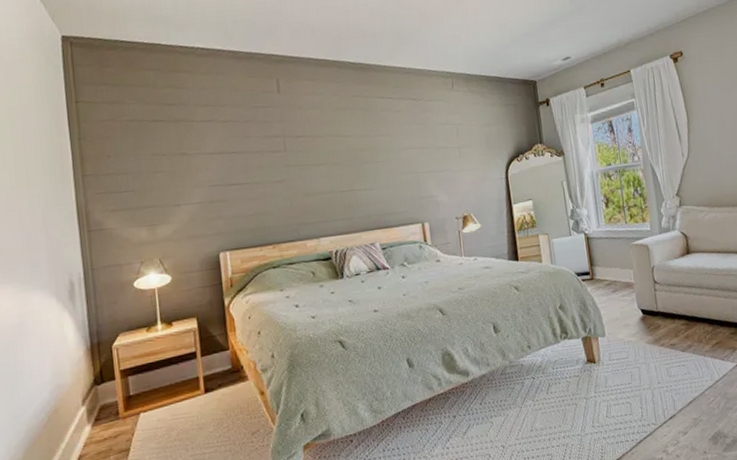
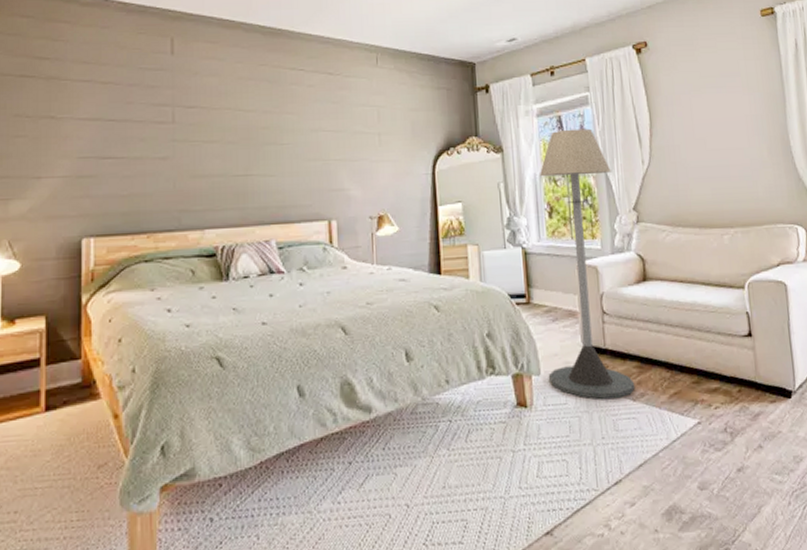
floor lamp: none [595,130,684,353] -> present [539,128,635,399]

